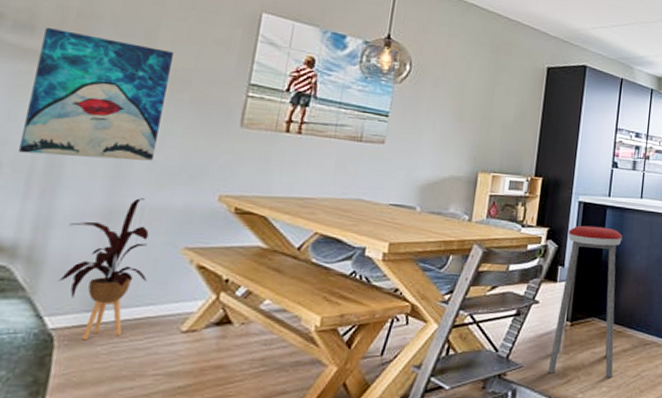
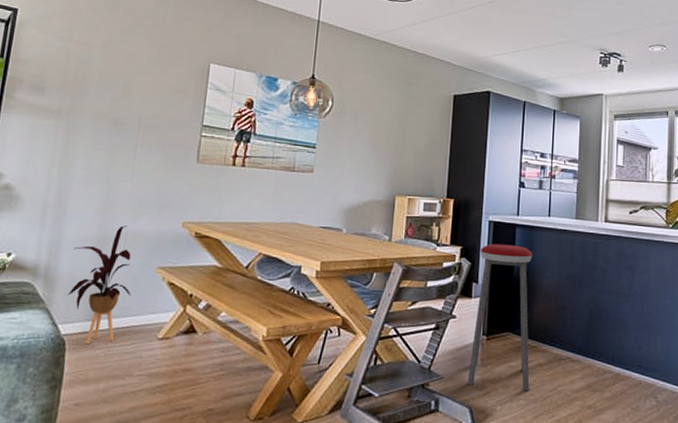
wall art: present [17,28,173,161] -> none [36,88,144,195]

